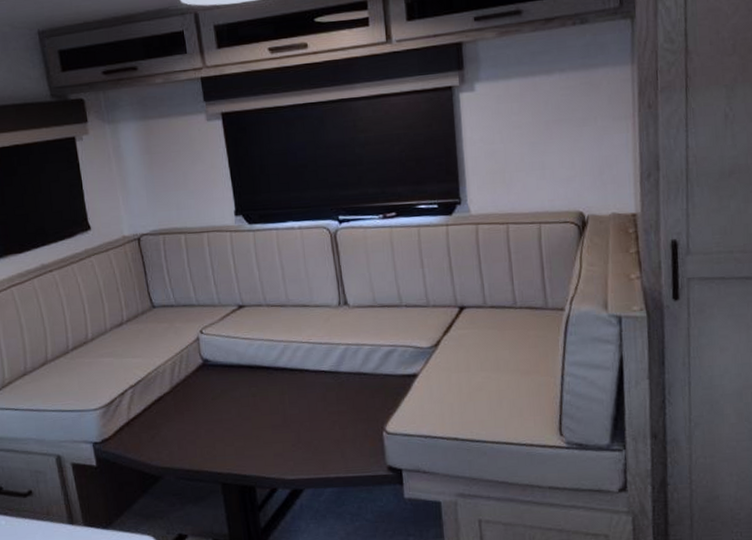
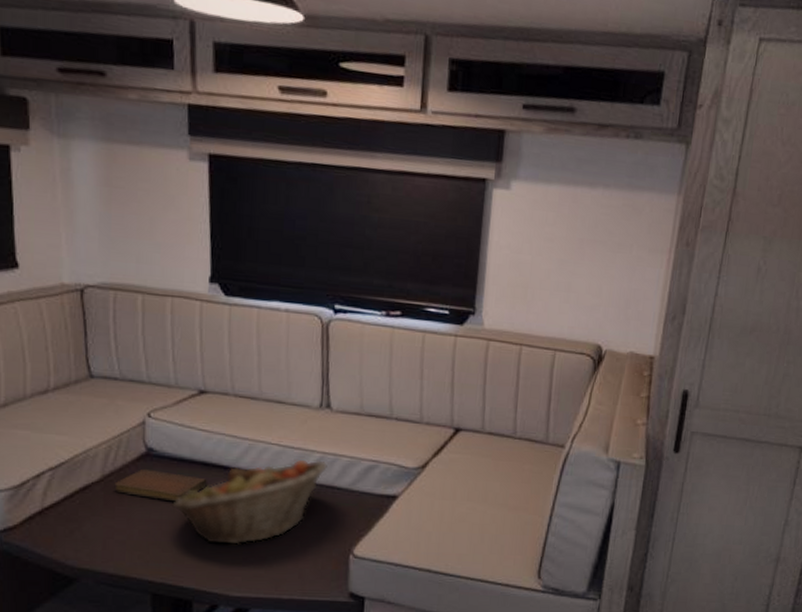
notebook: none [181,377,256,403] -> present [114,470,208,502]
fruit basket: none [228,351,352,434] -> present [172,460,327,545]

